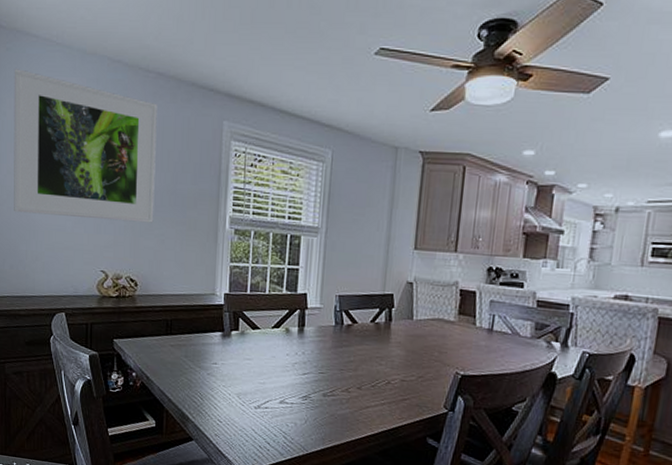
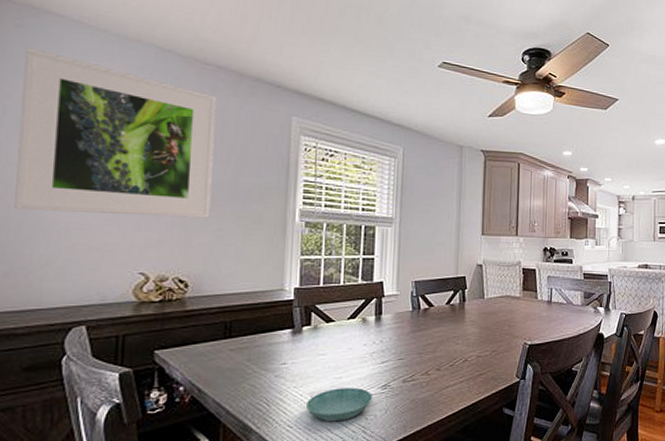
saucer: none [234,392,294,424] -> present [306,387,373,422]

